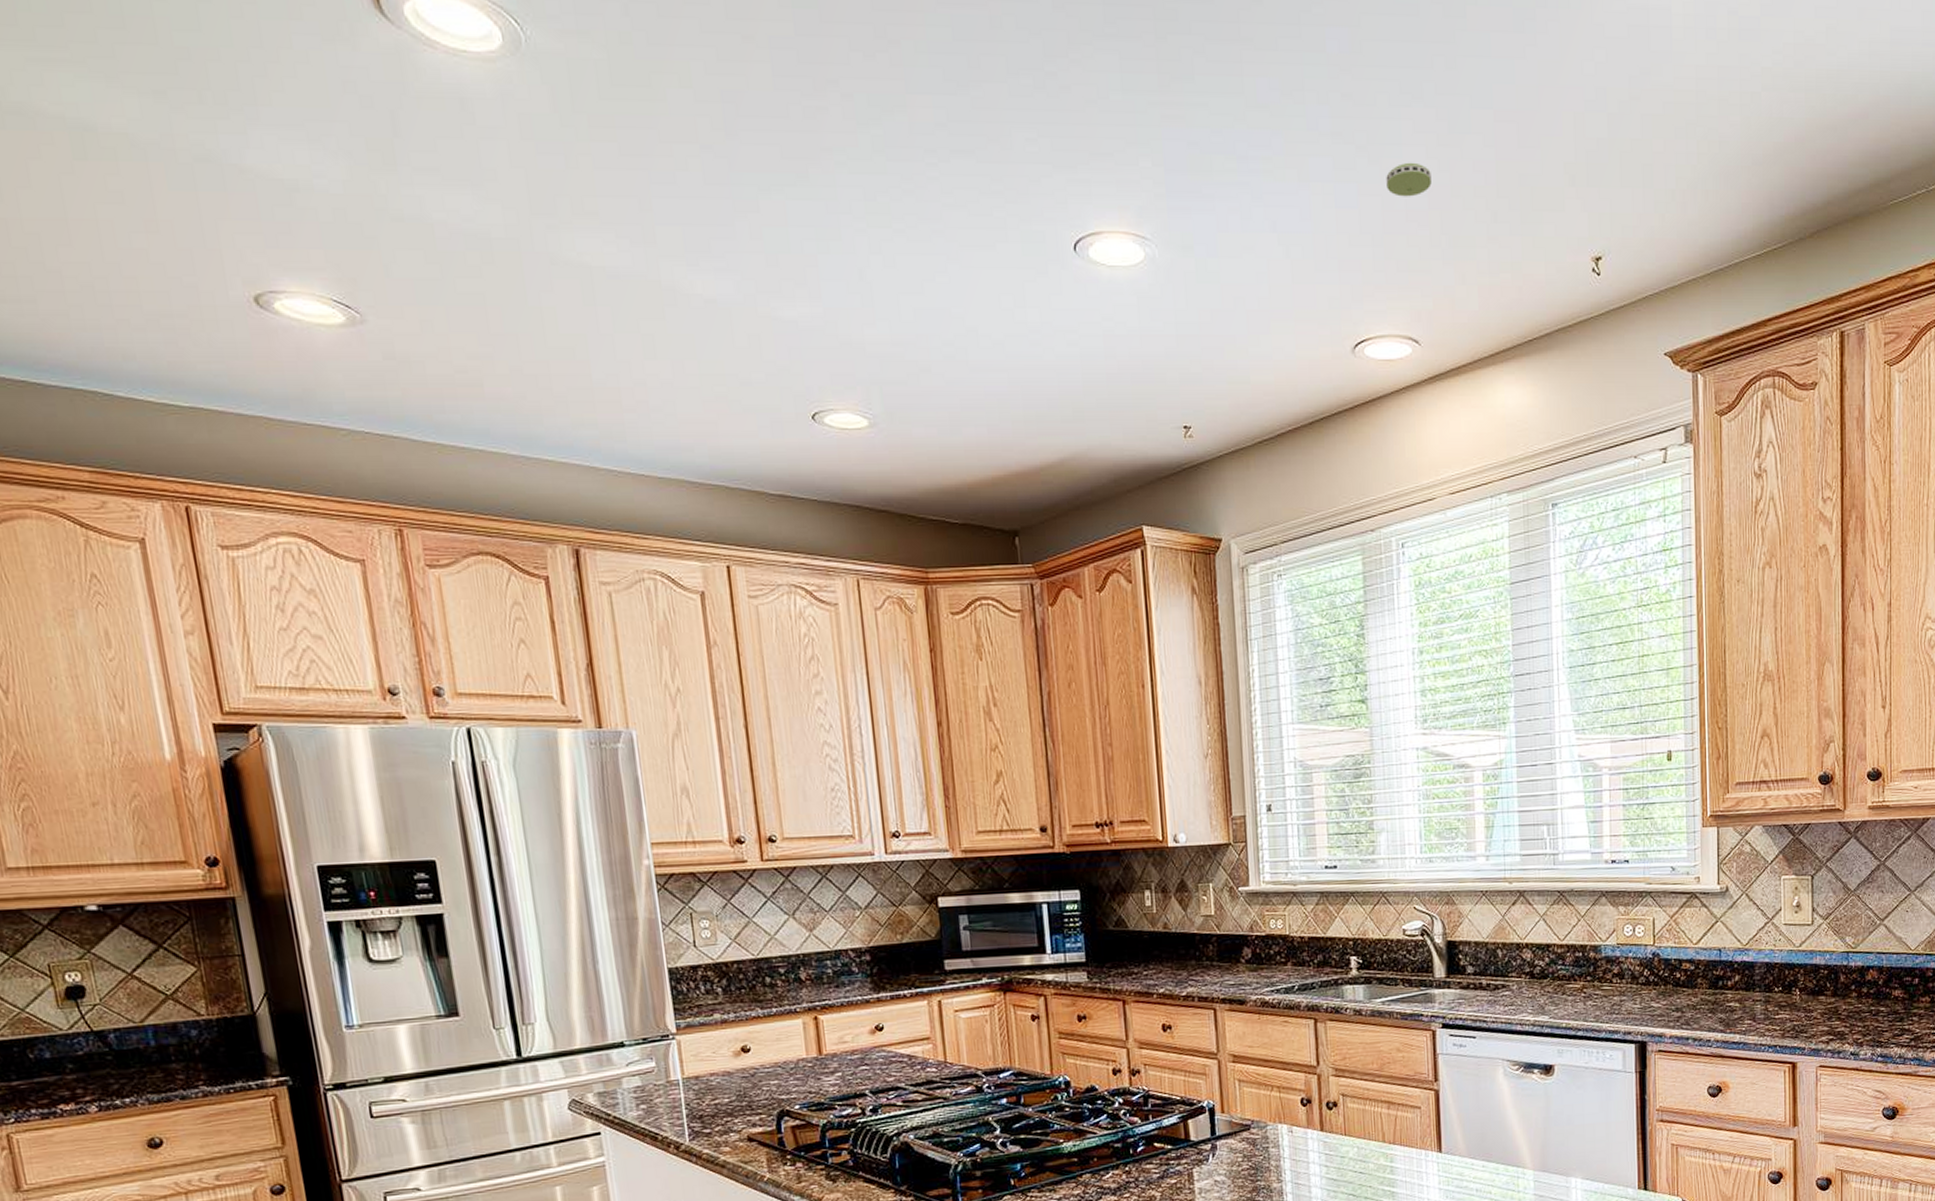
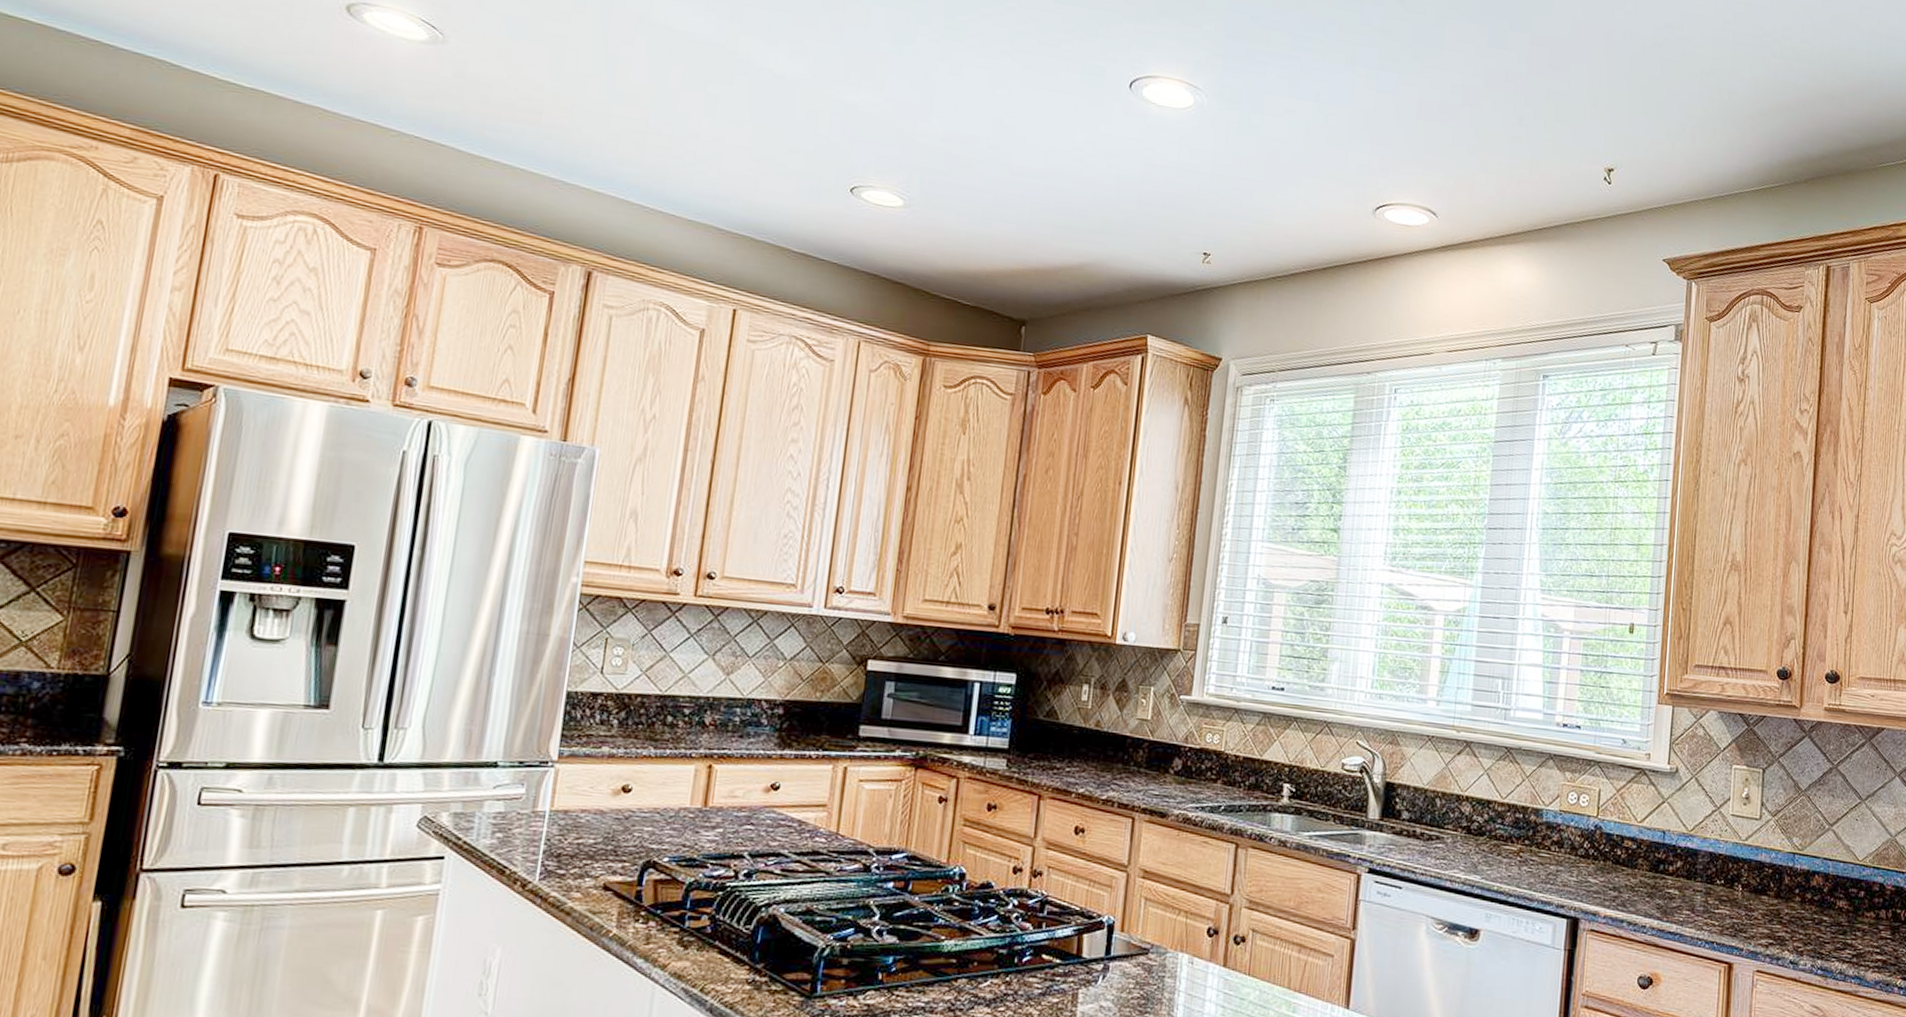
smoke detector: present [1386,162,1432,197] -> none [1425,64,1467,93]

